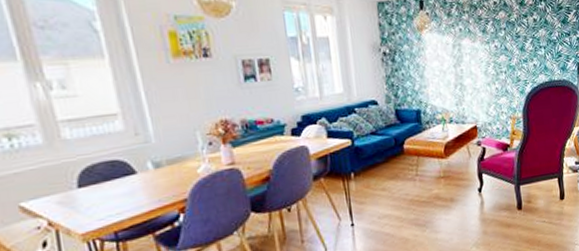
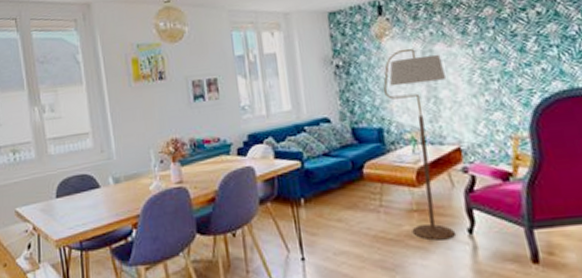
floor lamp: none [422,42,469,200] -> present [383,49,455,241]

